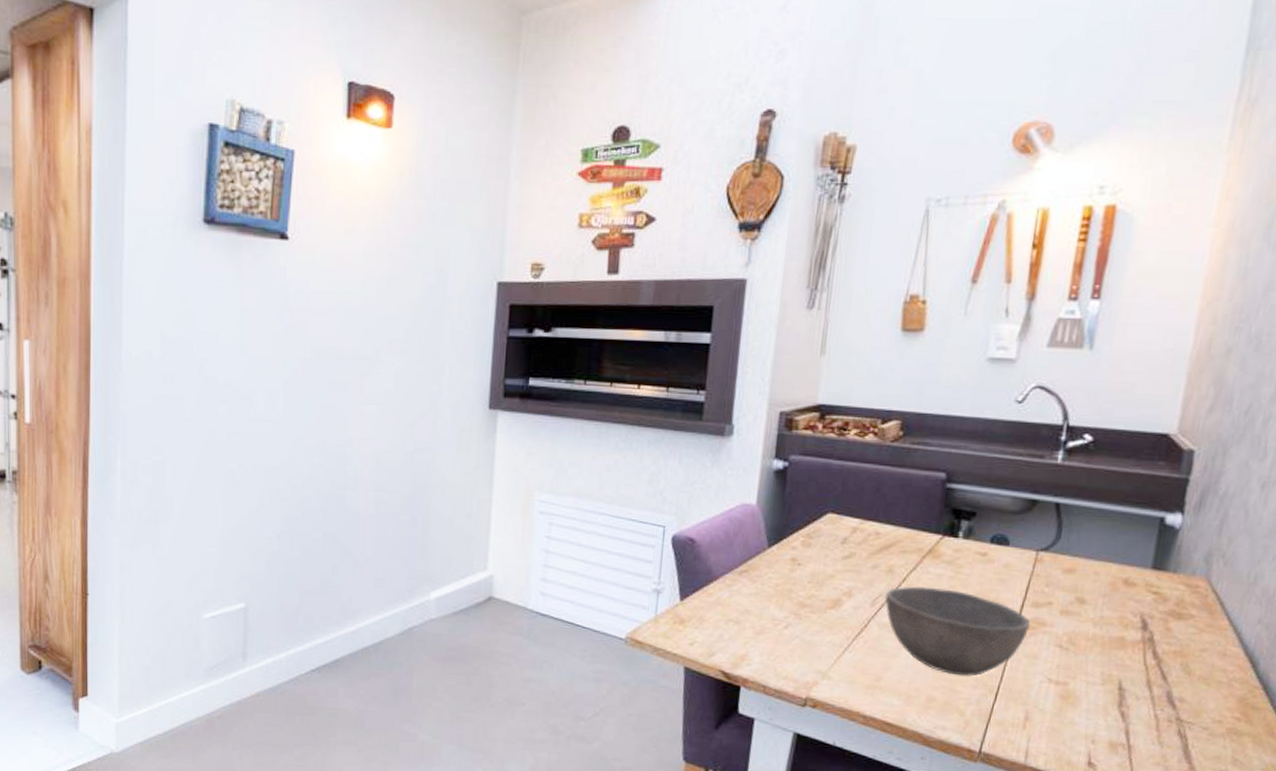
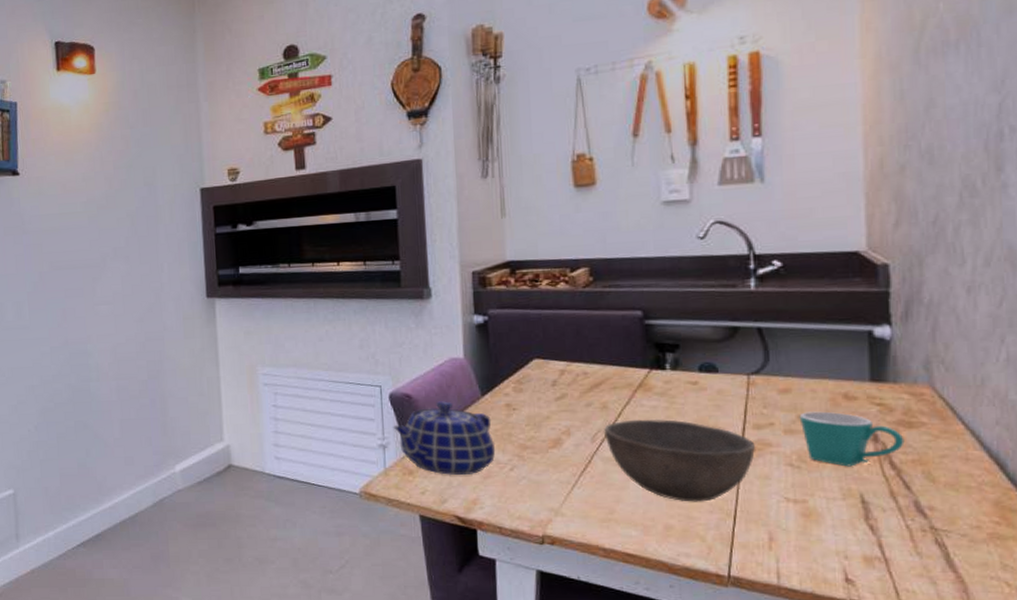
teapot: none [671,548,774,630] -> present [393,401,496,476]
mug: none [1077,594,1172,653] -> present [799,411,905,467]

